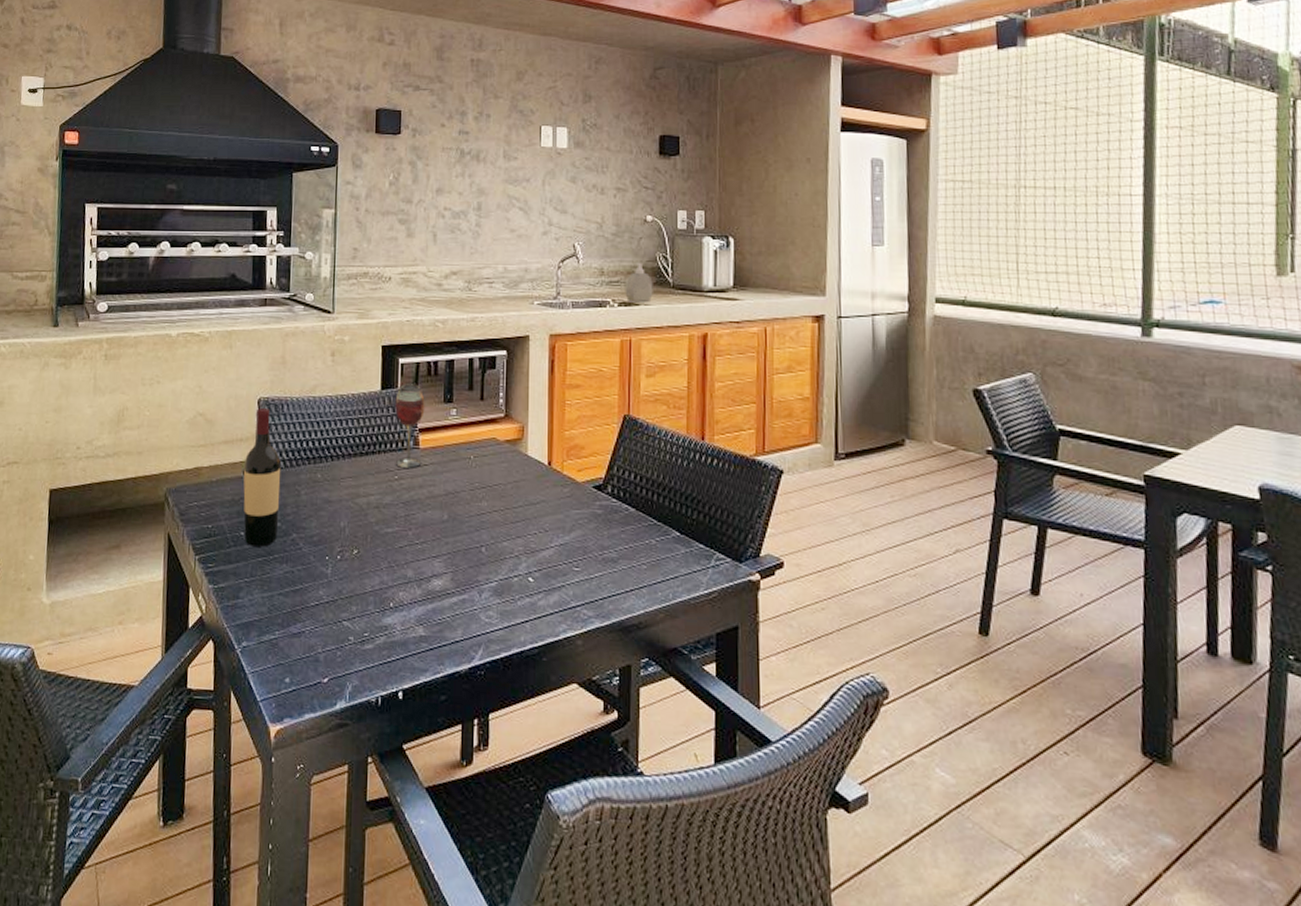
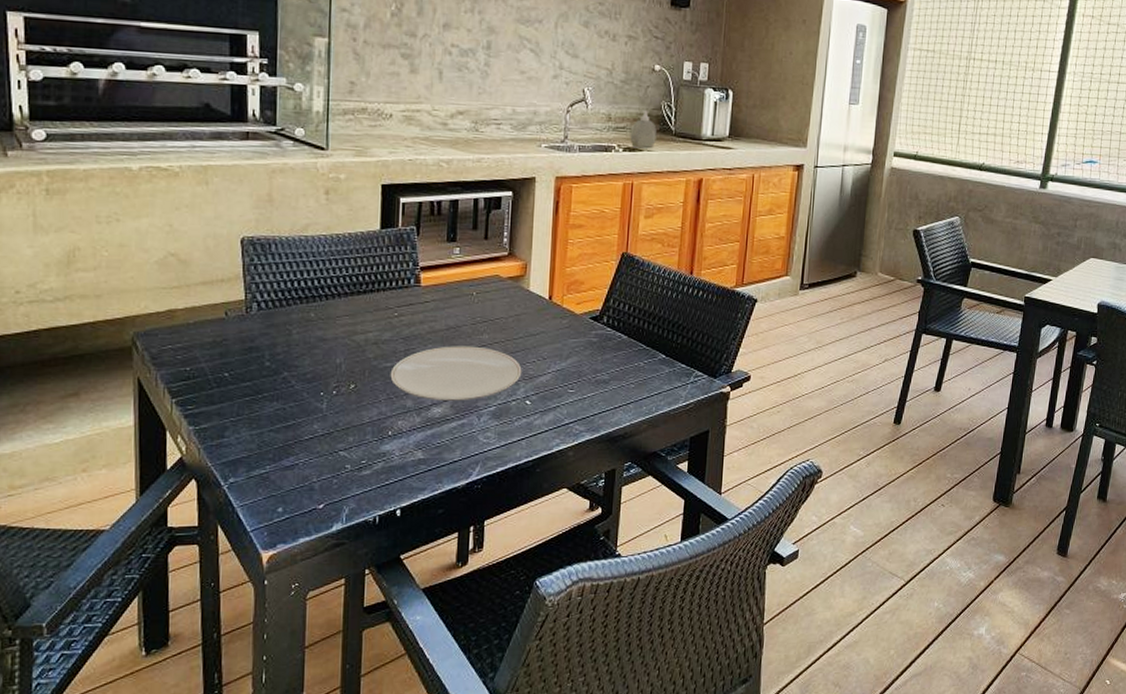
wine bottle: present [243,407,281,547] -> none [225,247,270,386]
plate: none [391,512,523,574] -> present [390,346,522,401]
wineglass: present [395,384,425,468] -> none [395,223,427,305]

